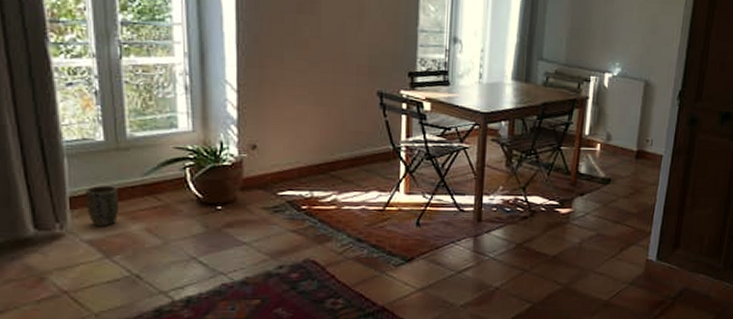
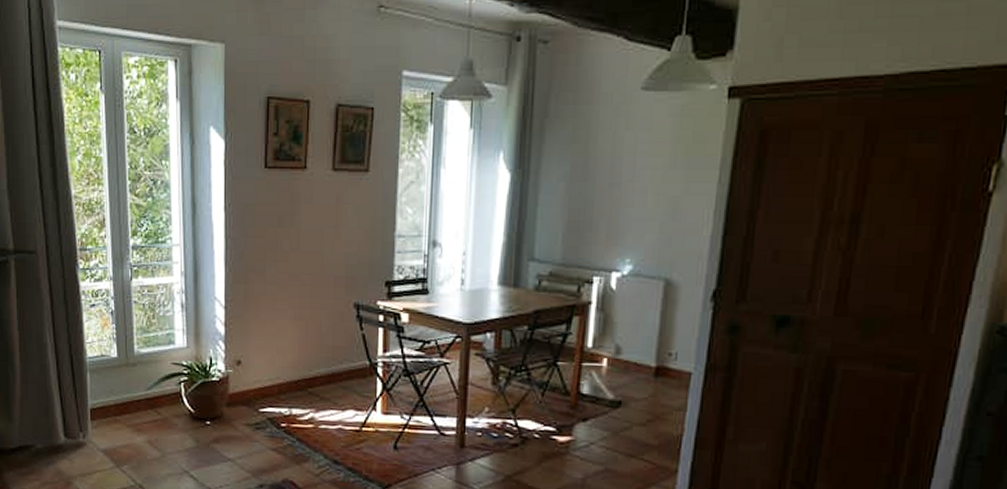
plant pot: present [86,186,120,227] -> none [103,399,128,438]

